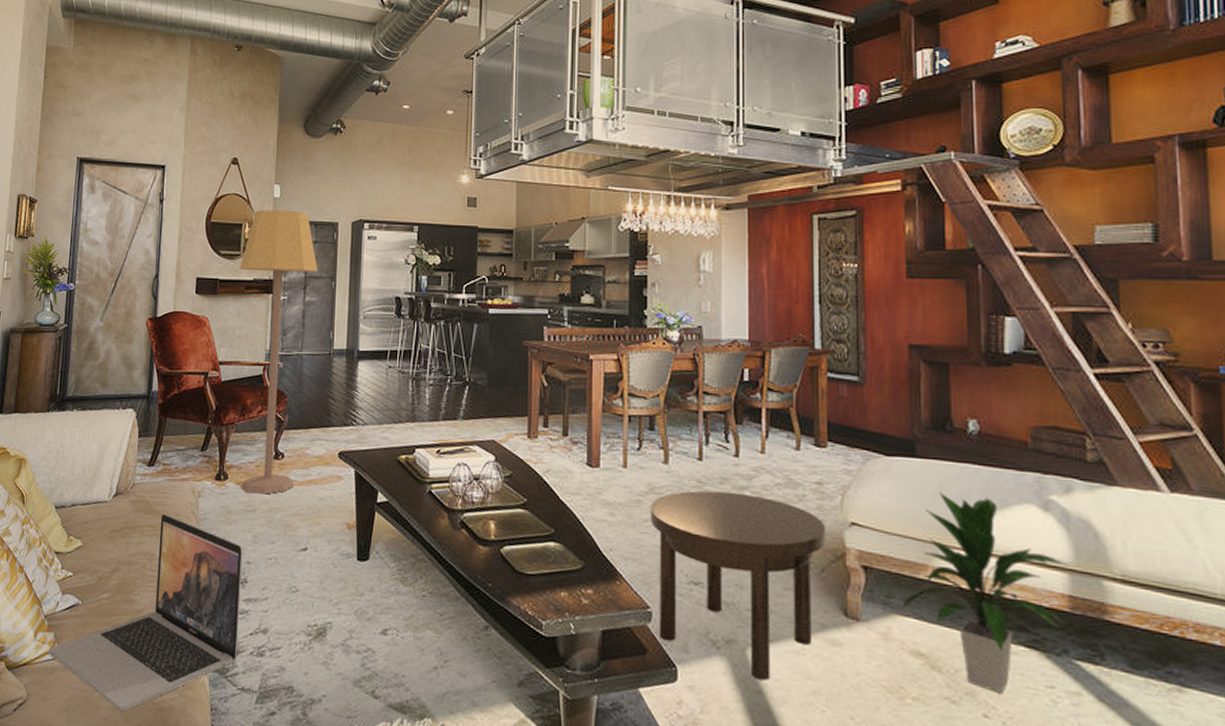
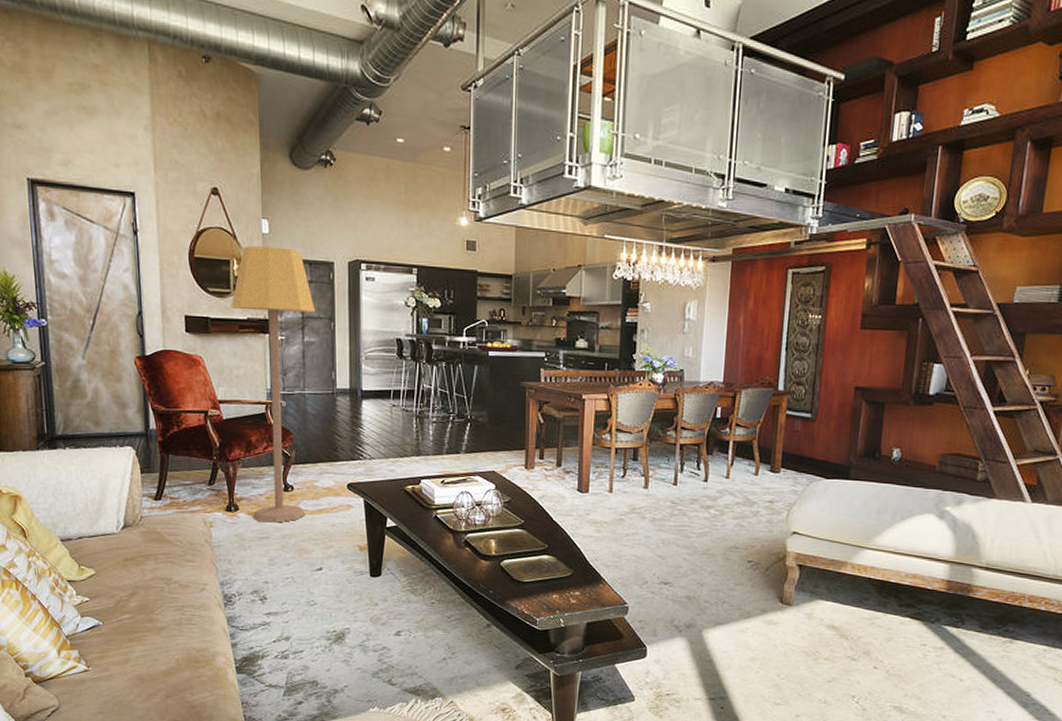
laptop: present [48,513,243,712] -> none [74,542,263,711]
side table: present [650,490,825,681] -> none [630,509,773,653]
indoor plant: present [900,492,1070,694] -> none [823,506,951,651]

